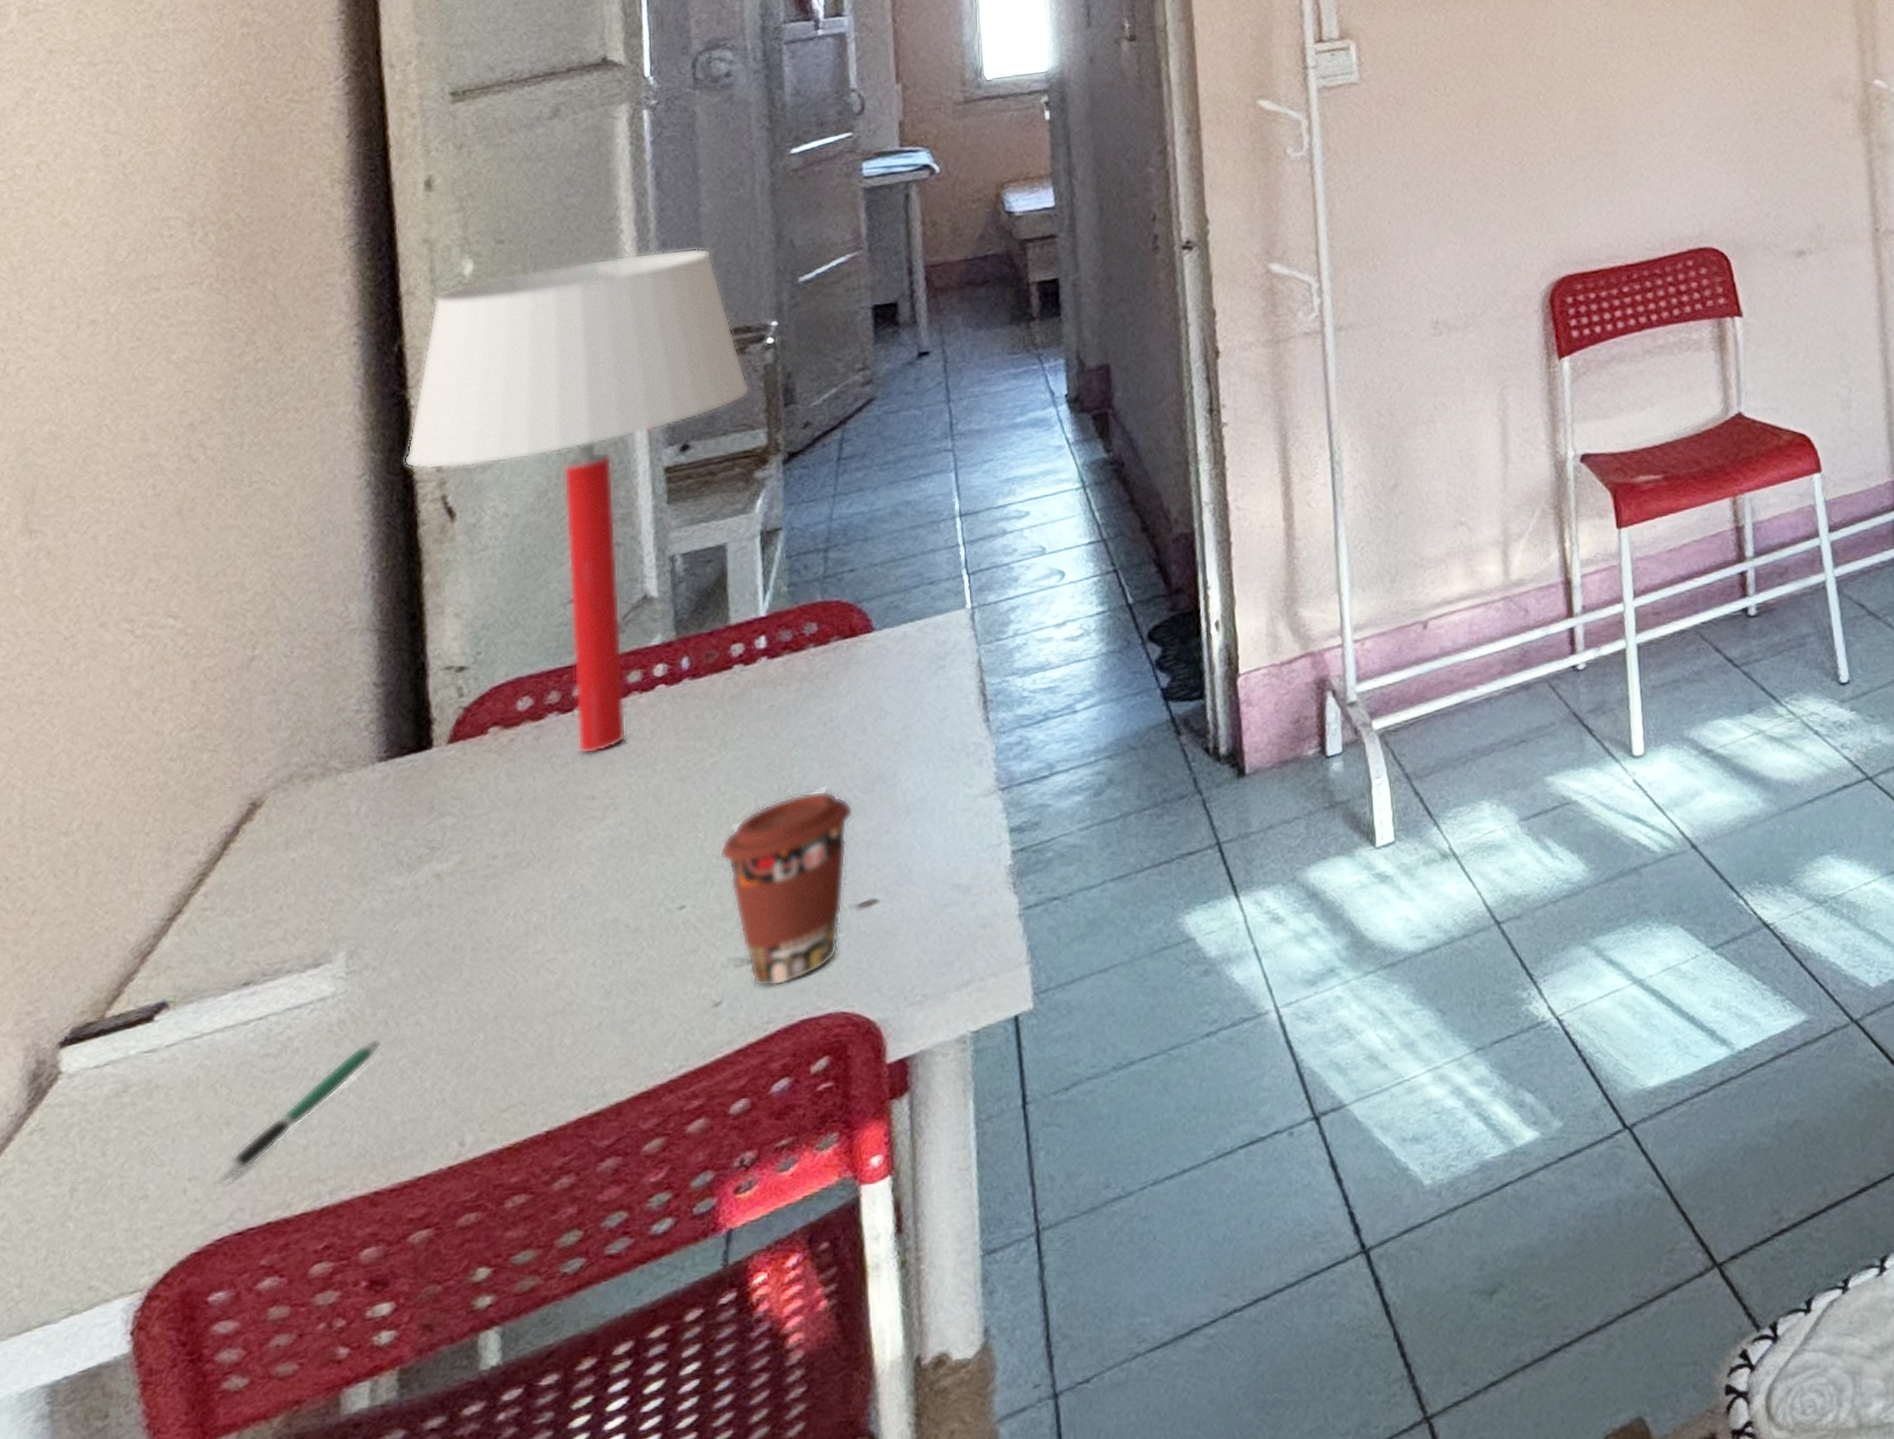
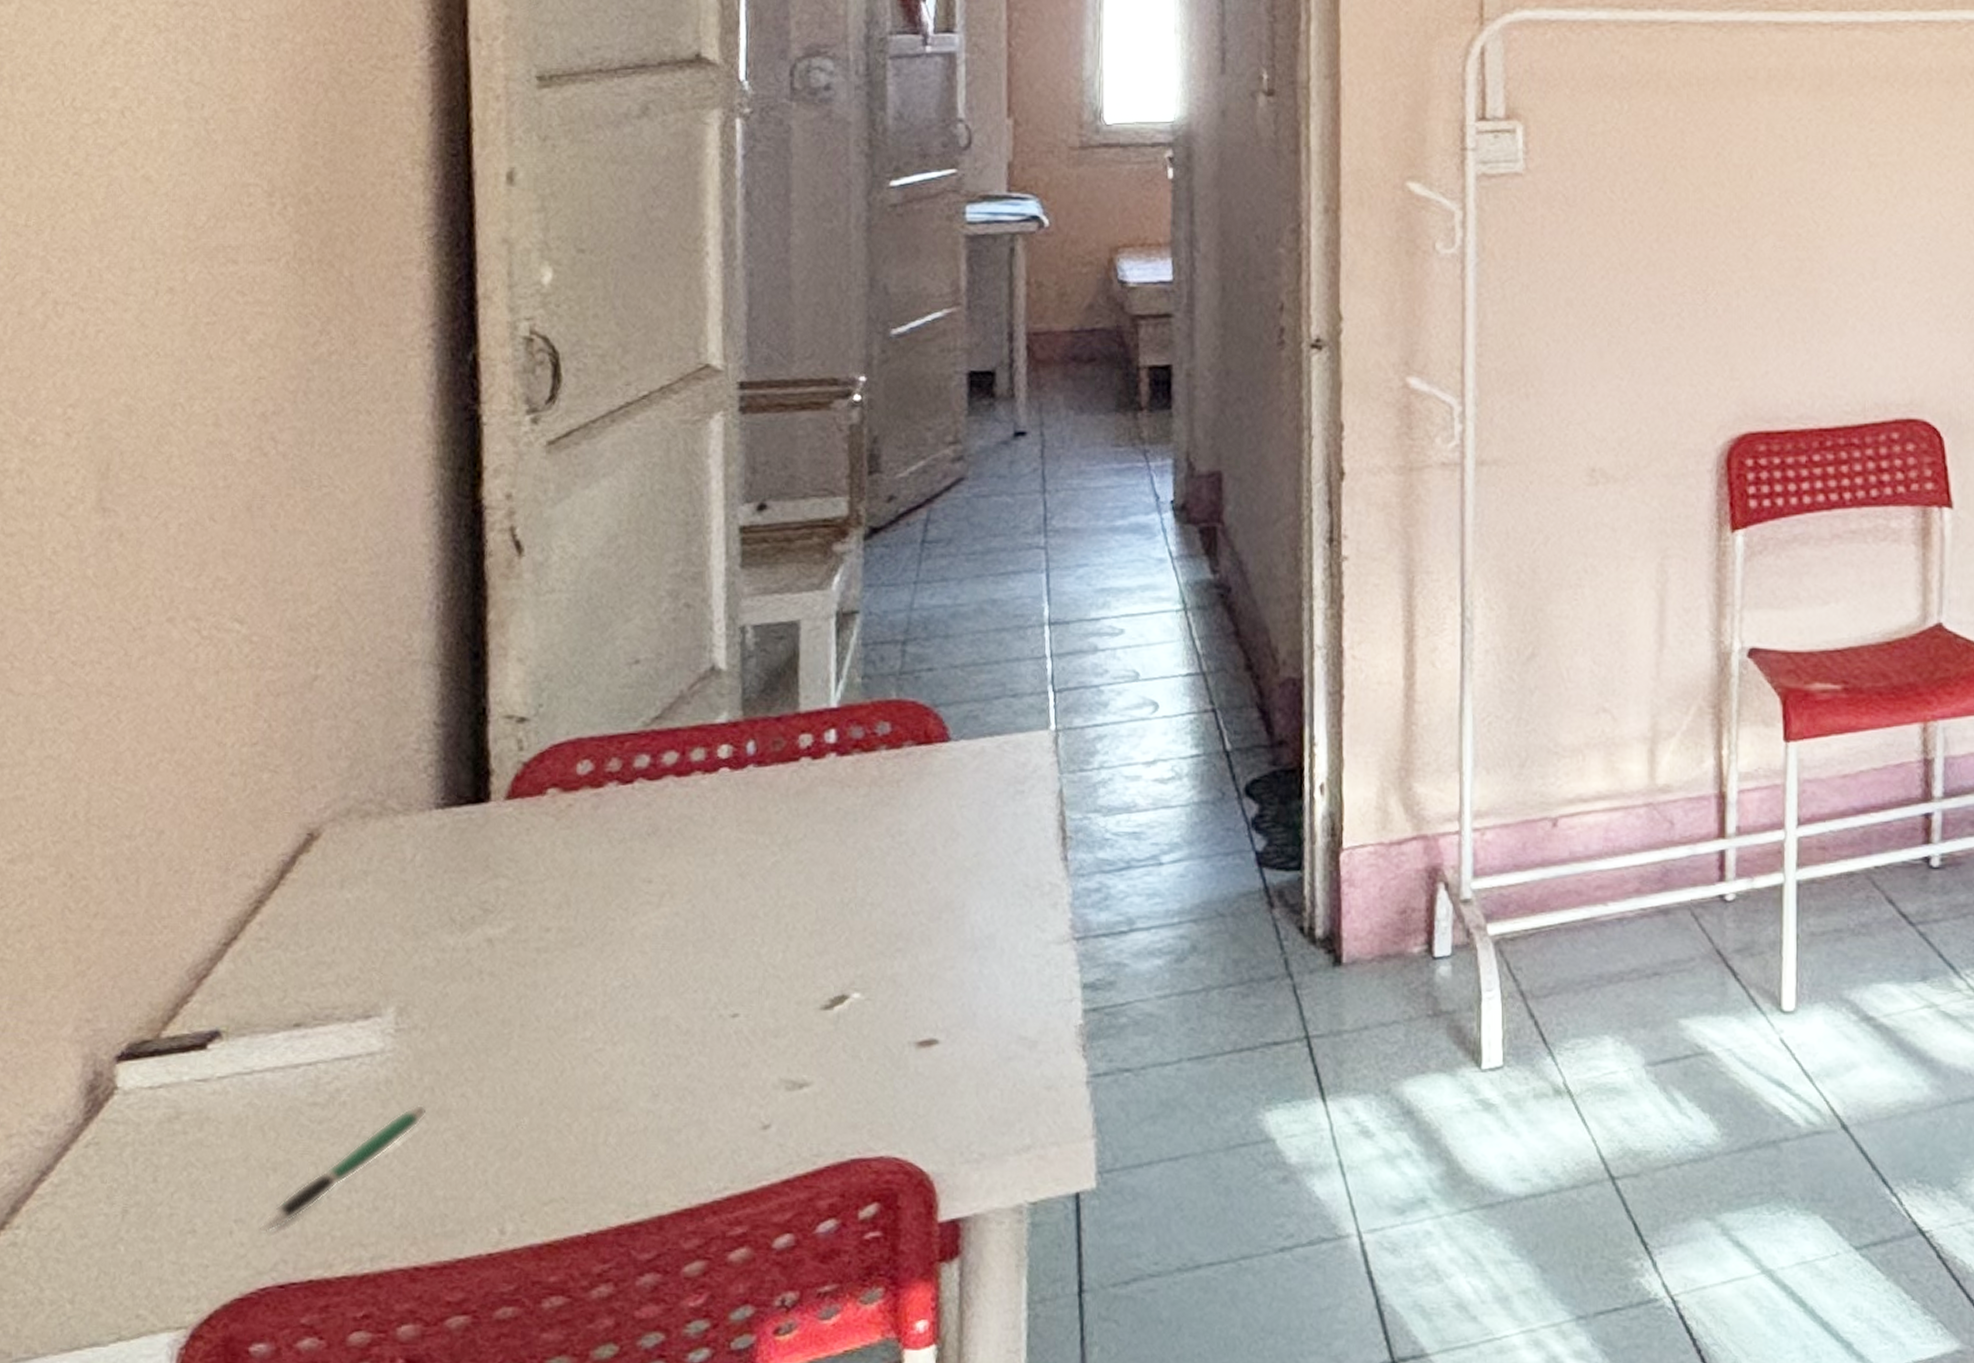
table lamp: present [404,248,750,755] -> none [473,282,834,833]
coffee cup: present [719,790,854,988] -> none [776,909,919,1118]

